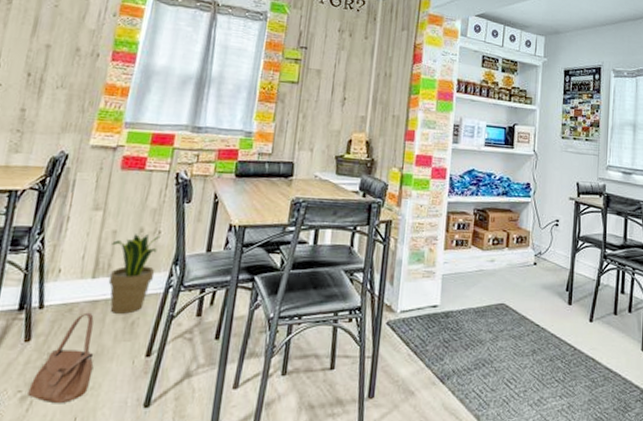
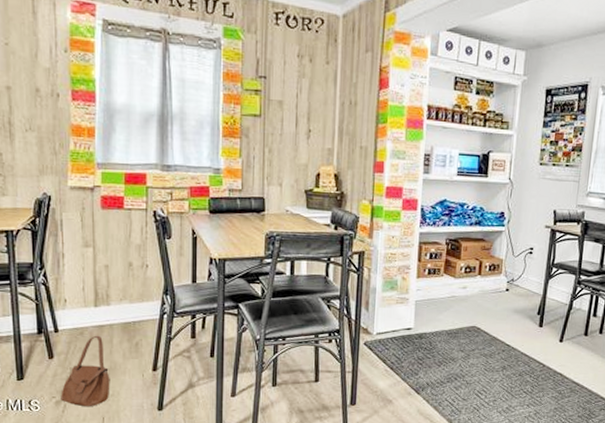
potted plant: present [108,234,161,314] -> none [106,268,149,336]

